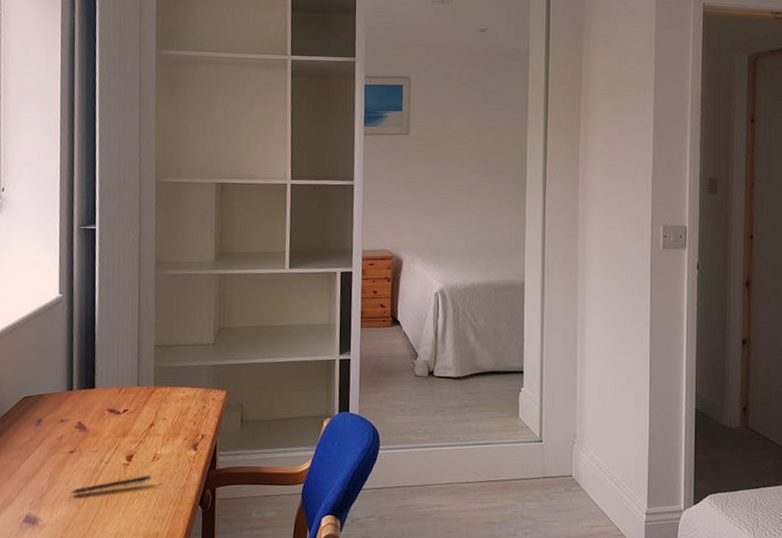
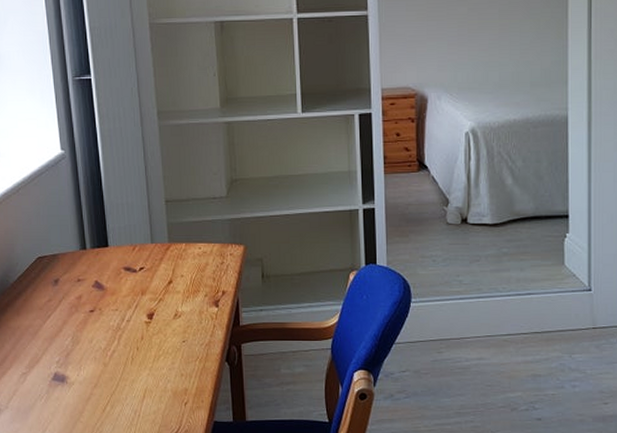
pen: present [70,475,151,495] -> none [95,332,174,353]

